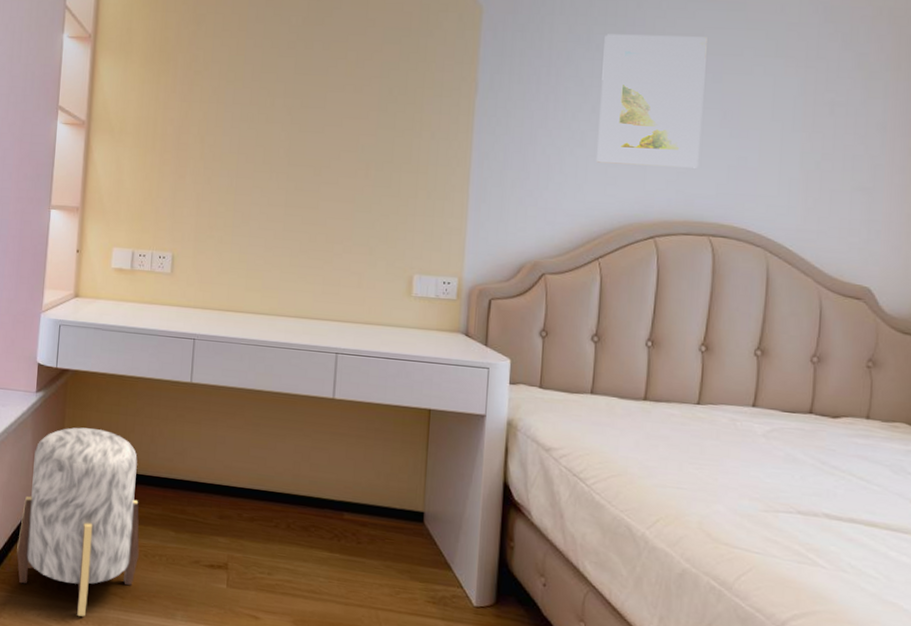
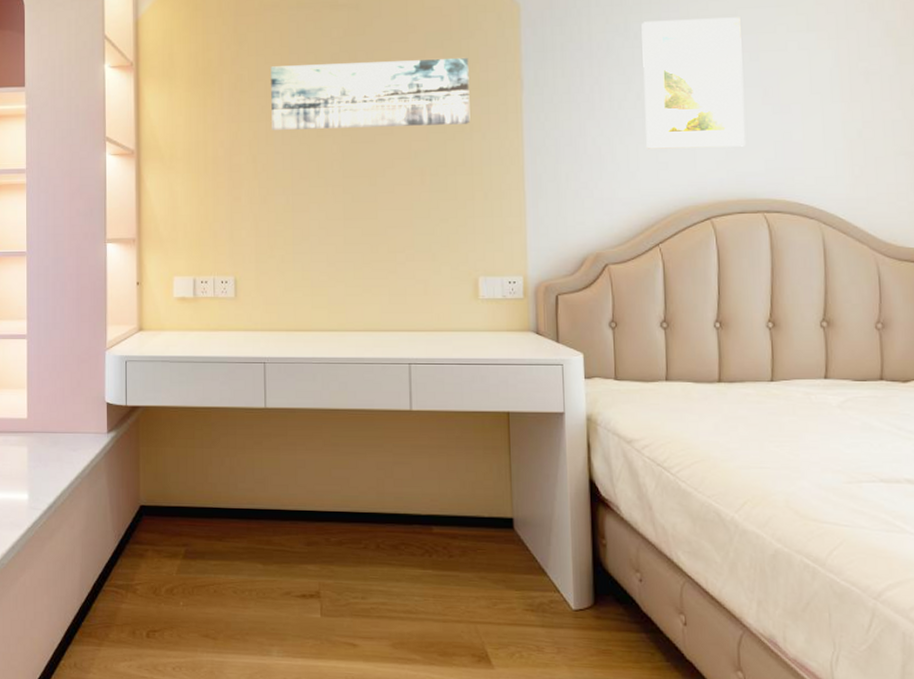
stool: present [16,427,139,617] -> none [101,465,228,663]
wall art: none [222,49,425,122] -> present [271,58,471,130]

